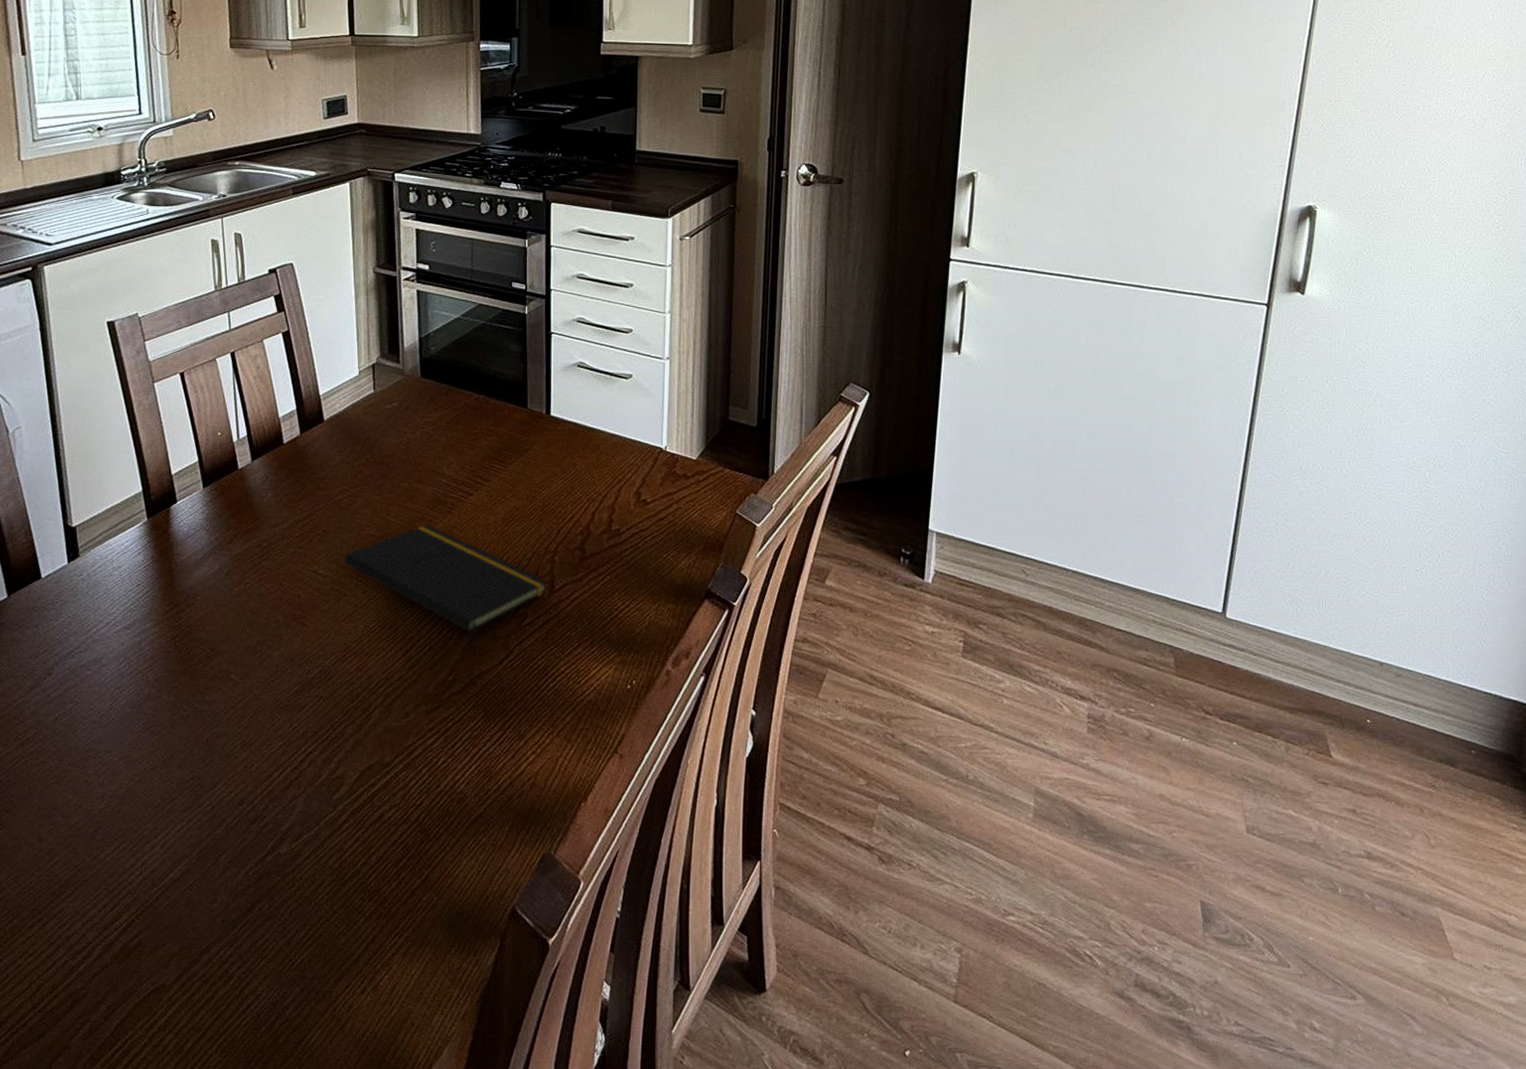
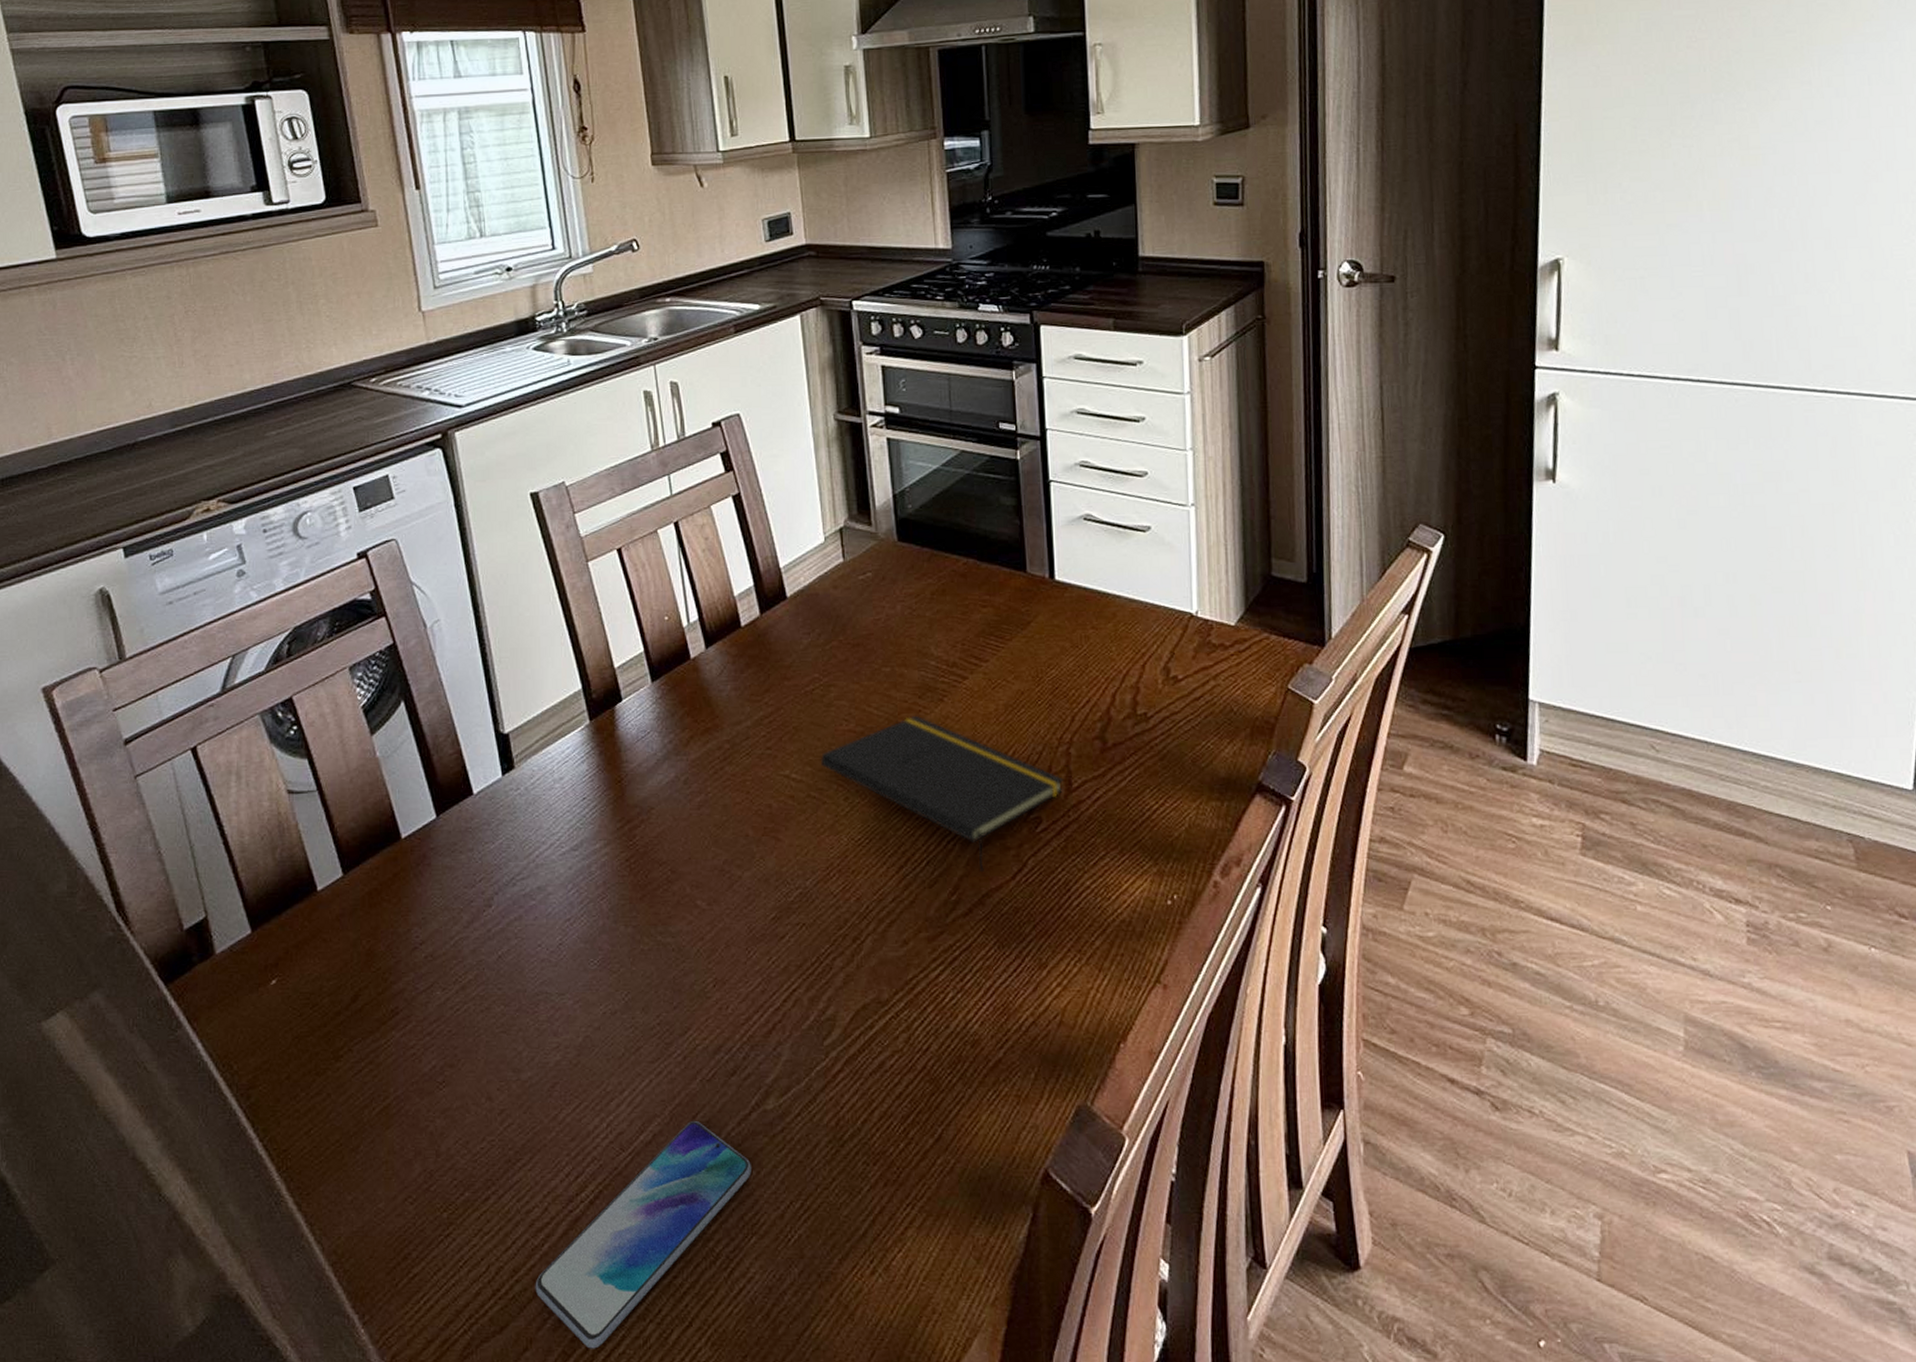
smartphone: none [70,862,265,1055] -> present [535,1121,751,1349]

